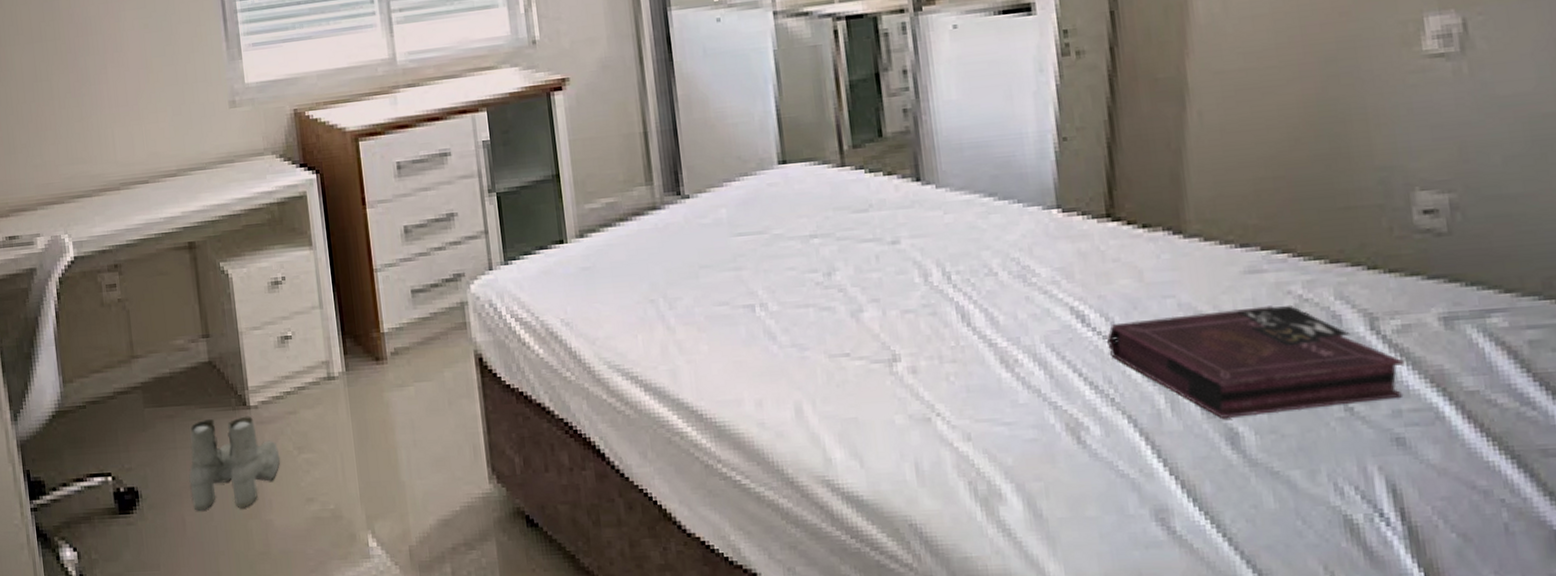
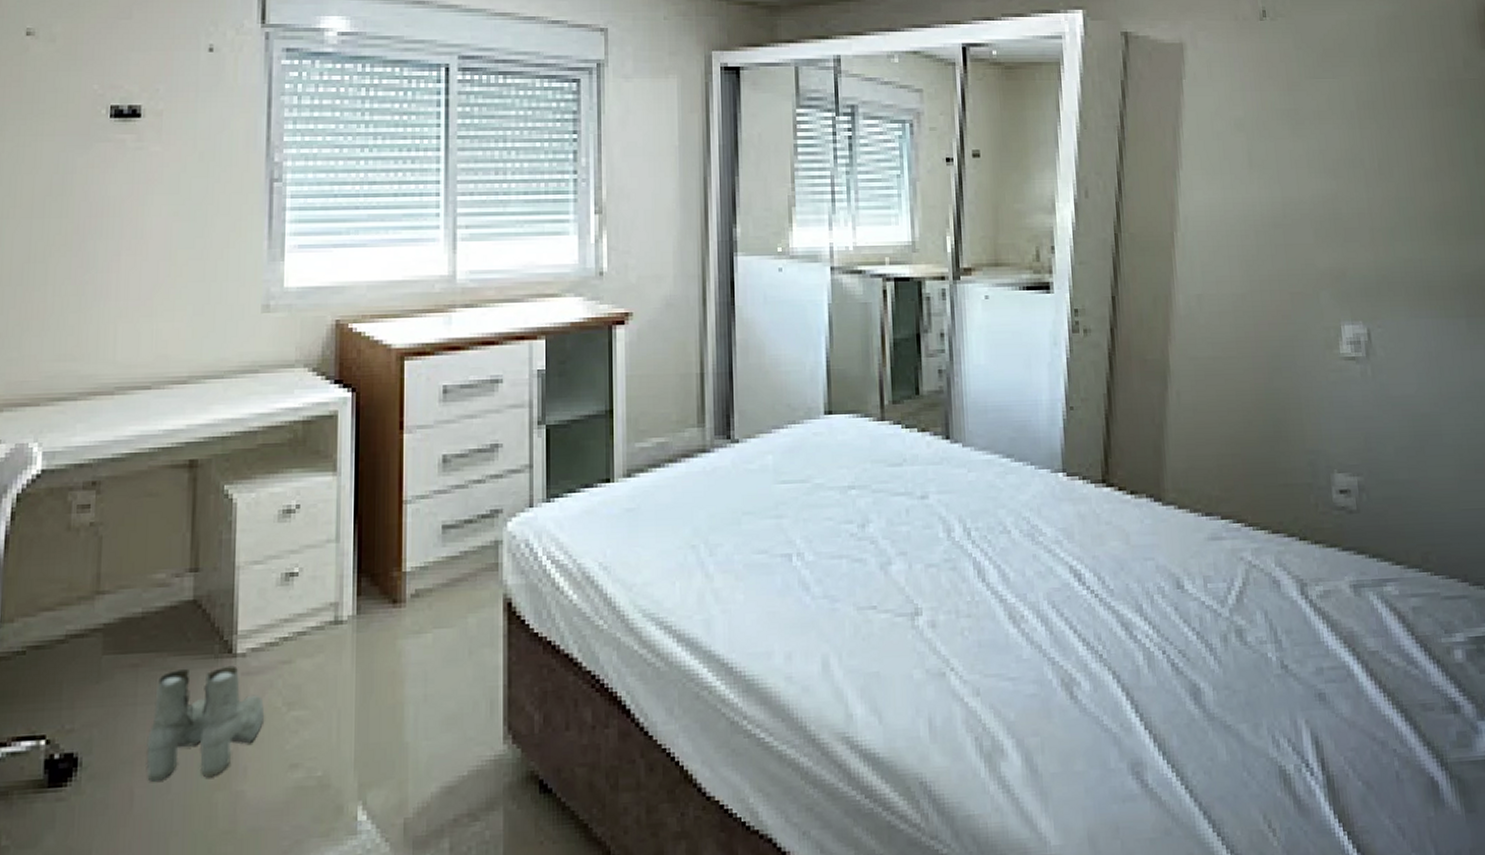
book: present [1107,306,1405,419] -> none [1098,570,1325,676]

